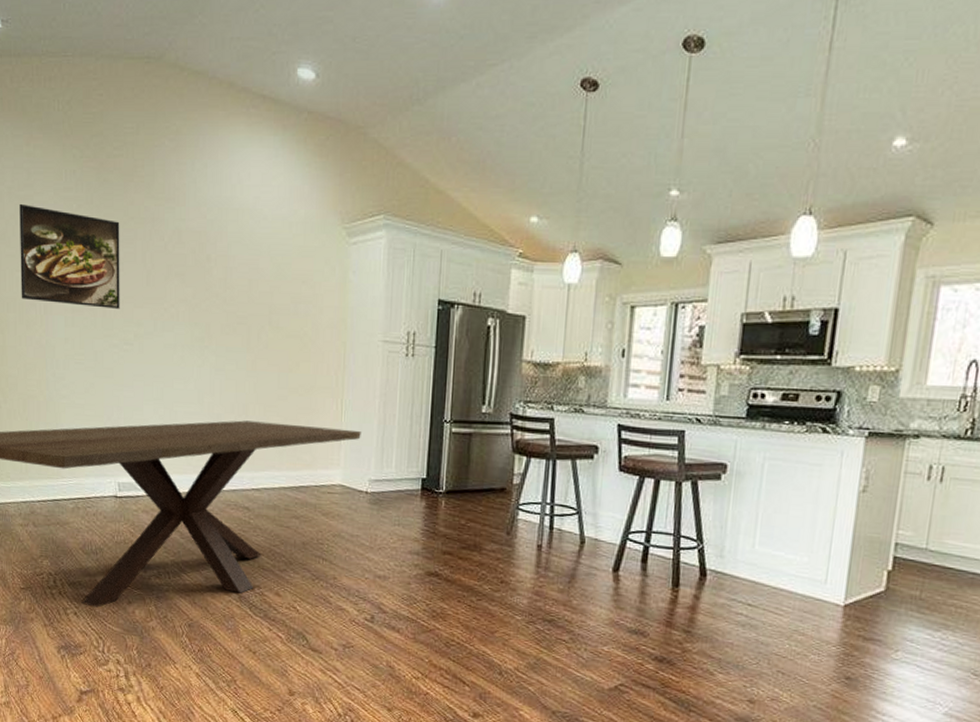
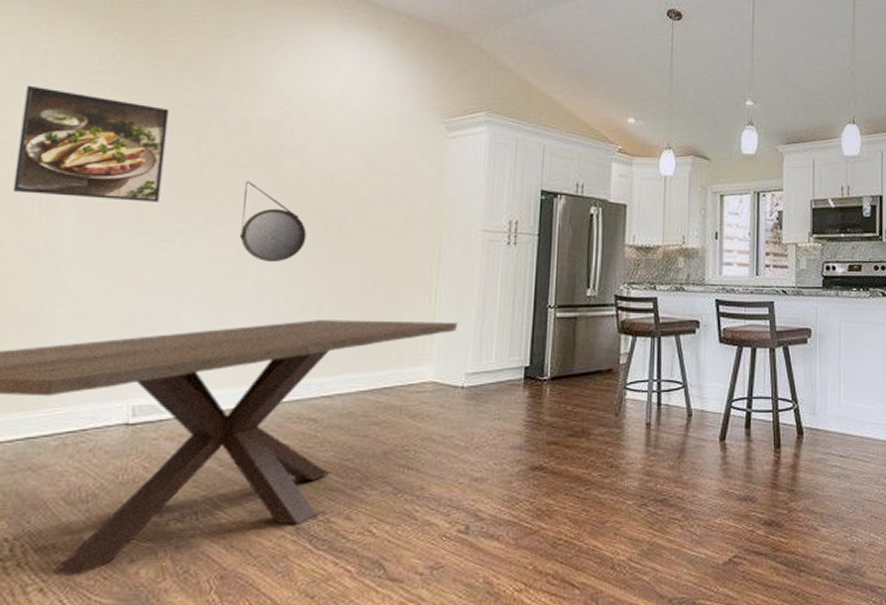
home mirror: none [180,289,232,367] -> present [239,180,307,263]

